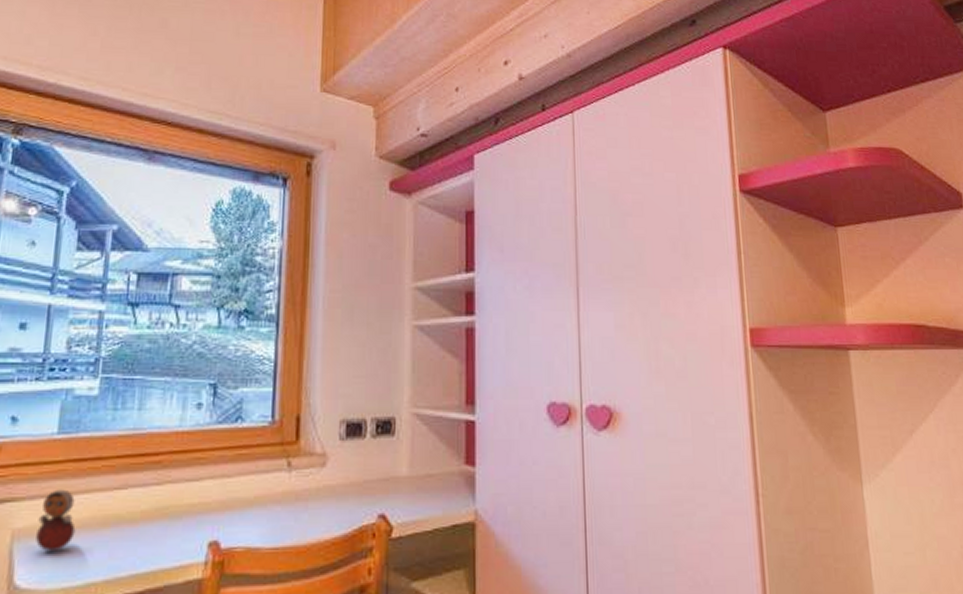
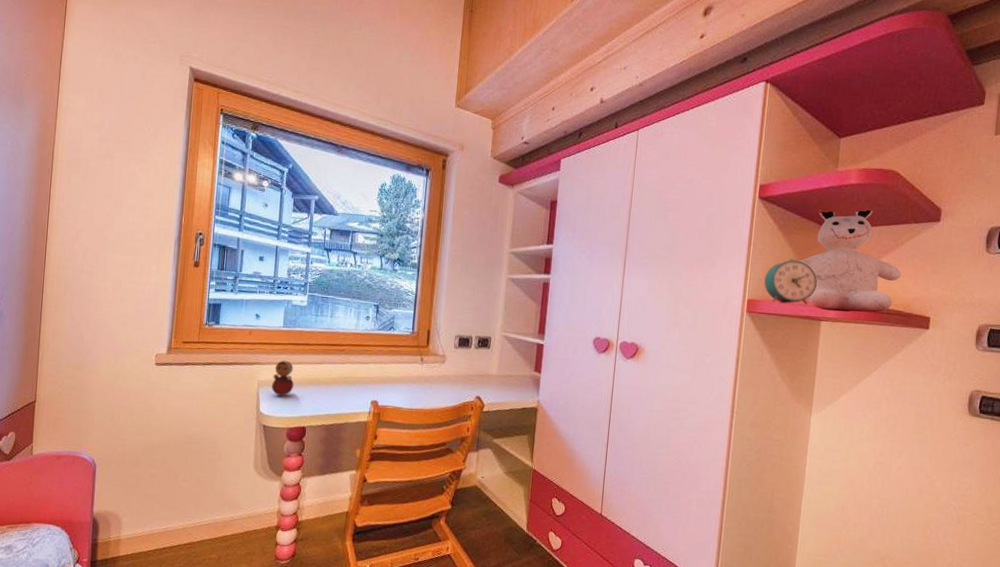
alarm clock: none [766,268,834,330] -> present [764,258,817,305]
stuffed animal: none [806,200,935,335] -> present [799,210,902,313]

